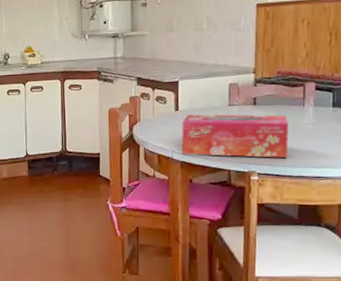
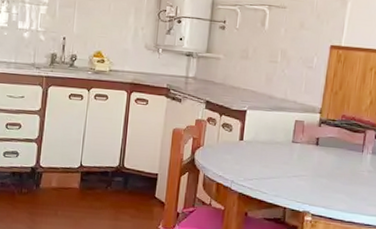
tissue box: present [181,114,289,158] -> none [240,145,347,202]

